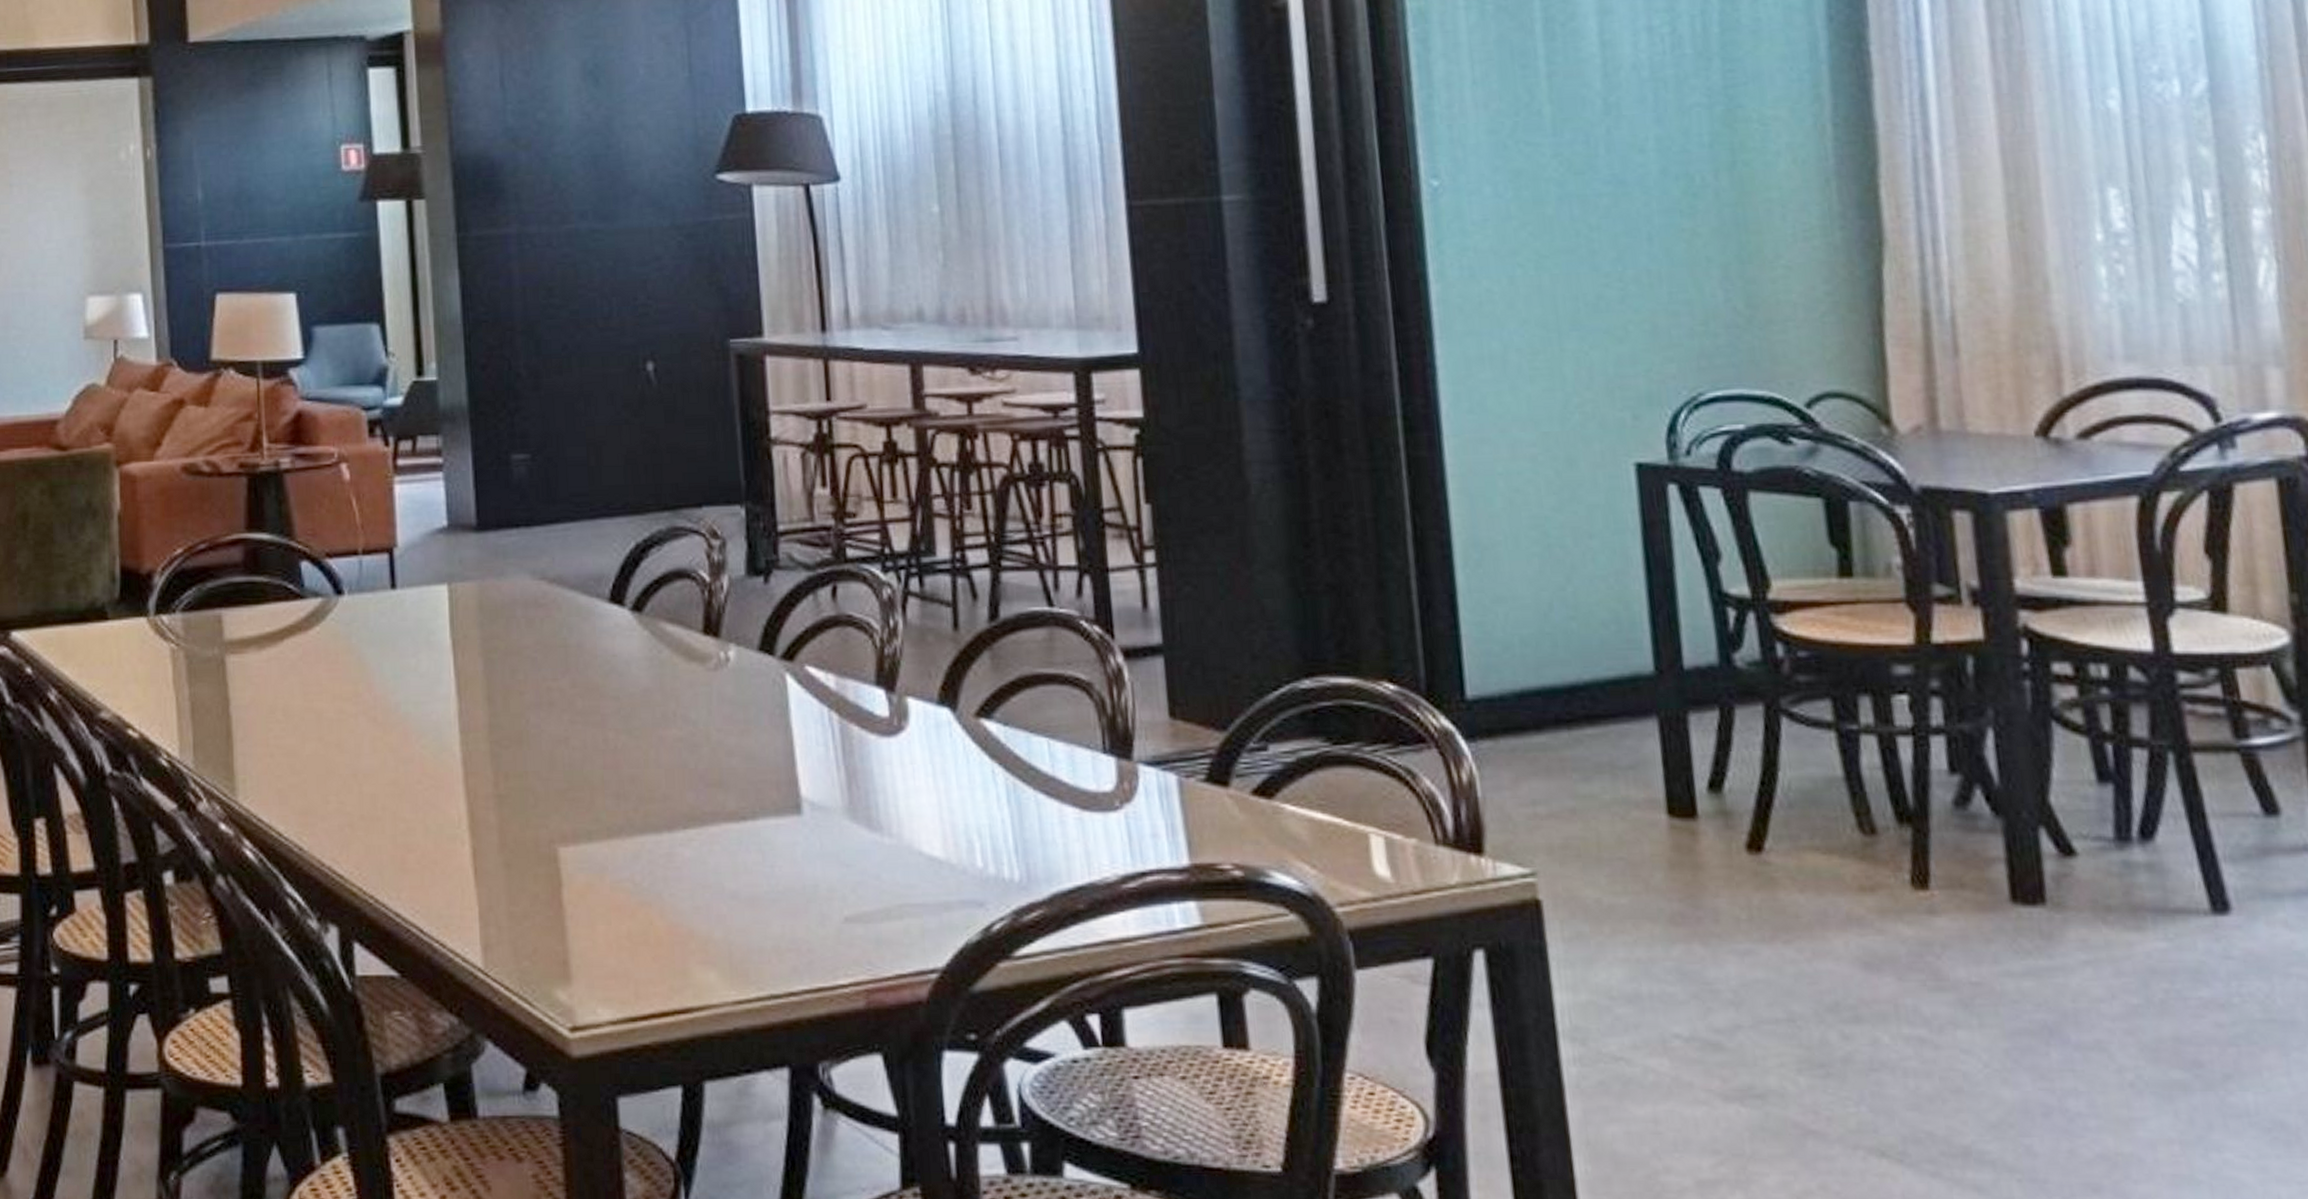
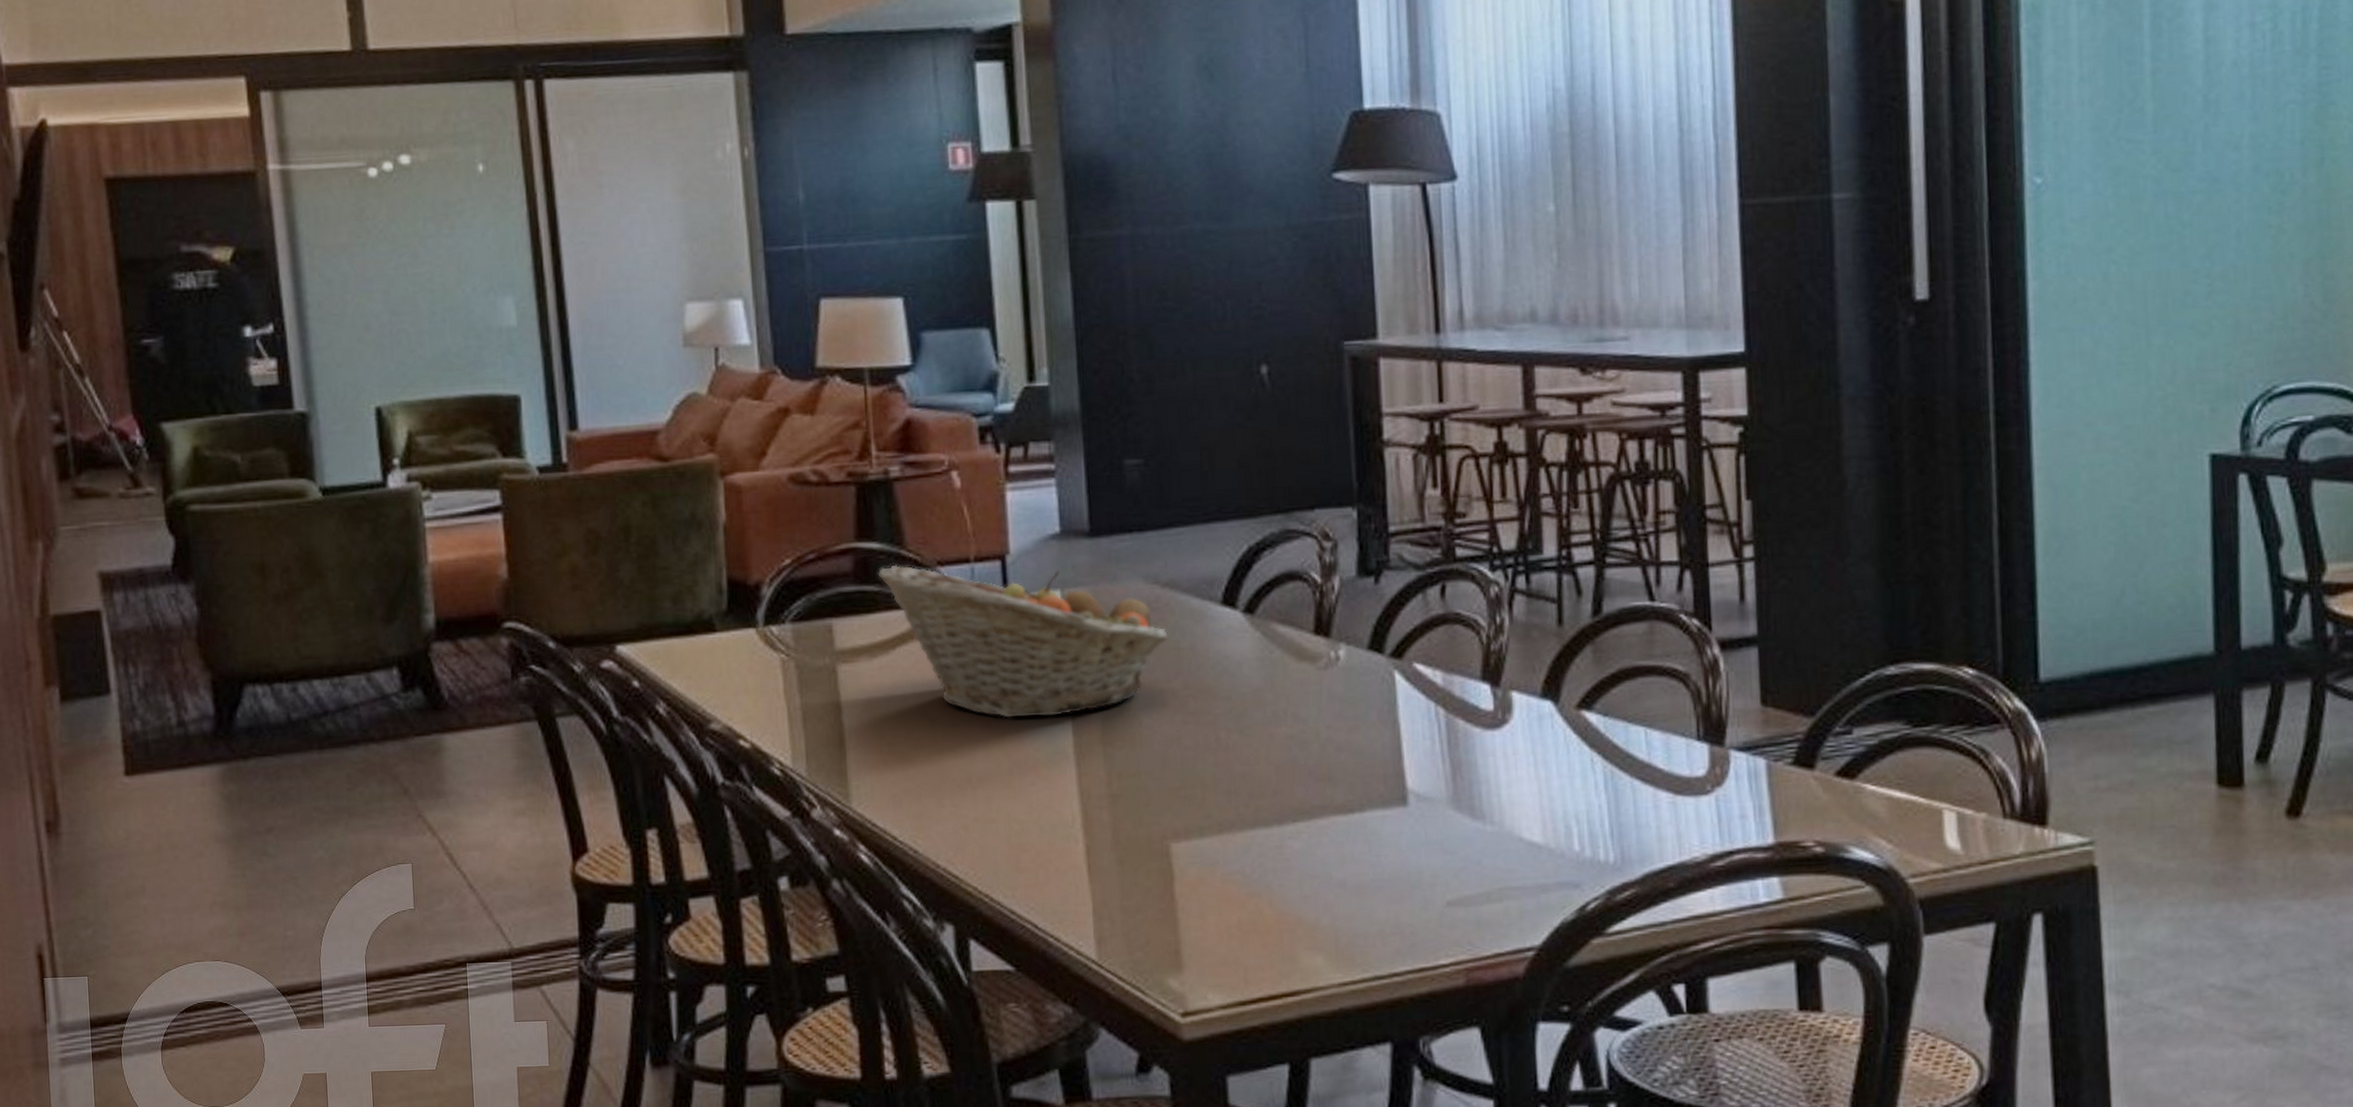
fruit basket: none [267,556,556,714] -> present [877,564,1169,718]

